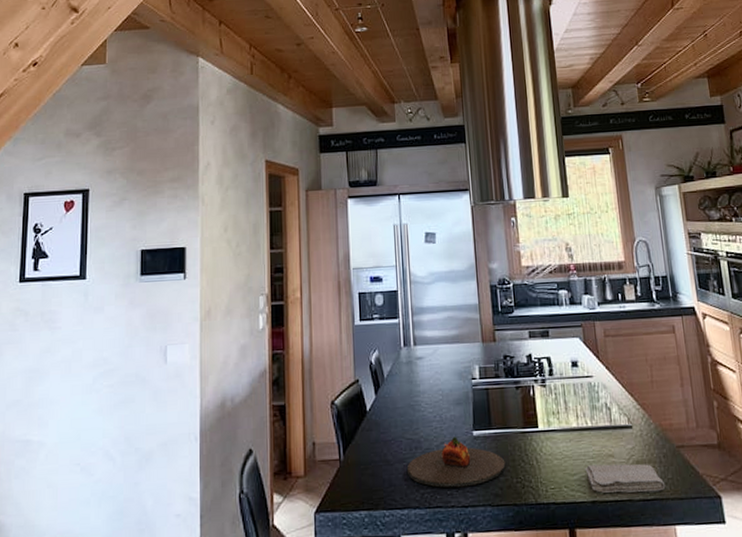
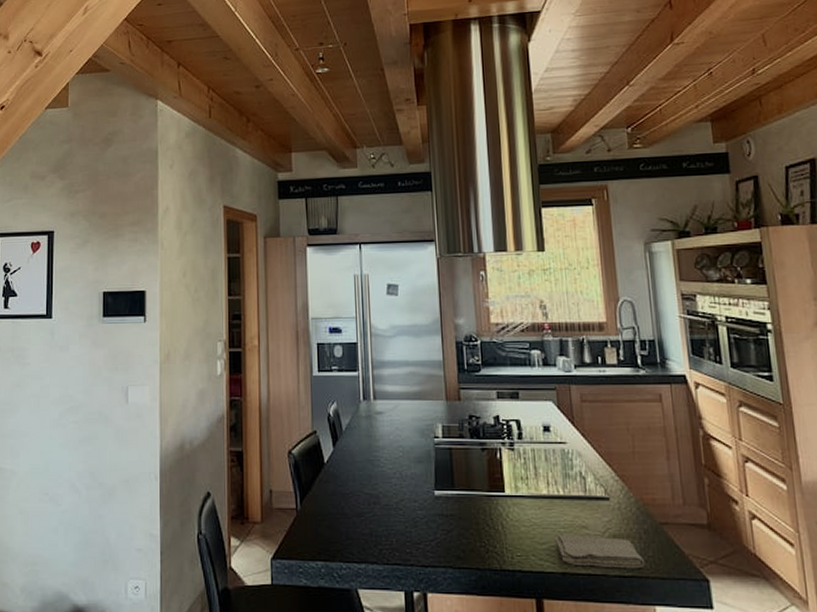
plate: present [406,436,506,488] -> none [364,495,469,547]

